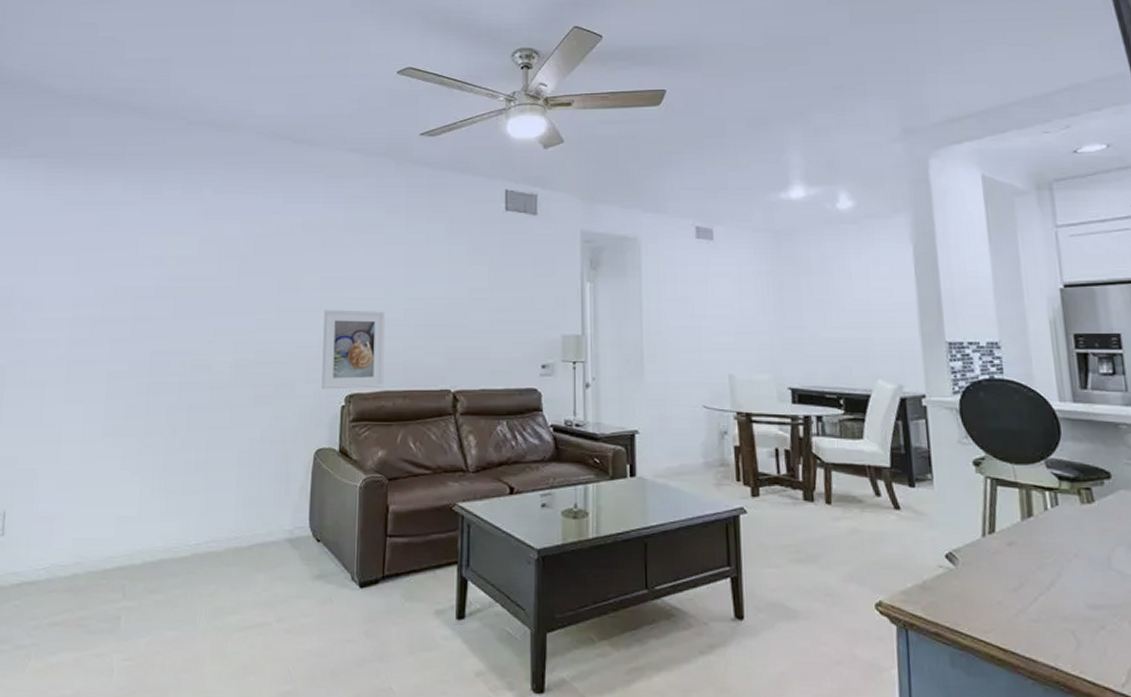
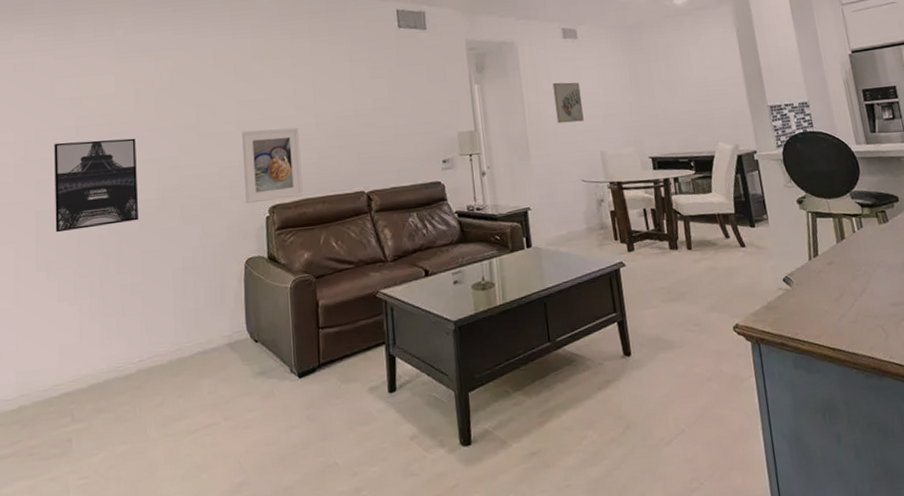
wall art: none [125,302,214,397] -> present [54,138,138,233]
wall art: none [678,289,712,337] -> present [552,82,584,124]

